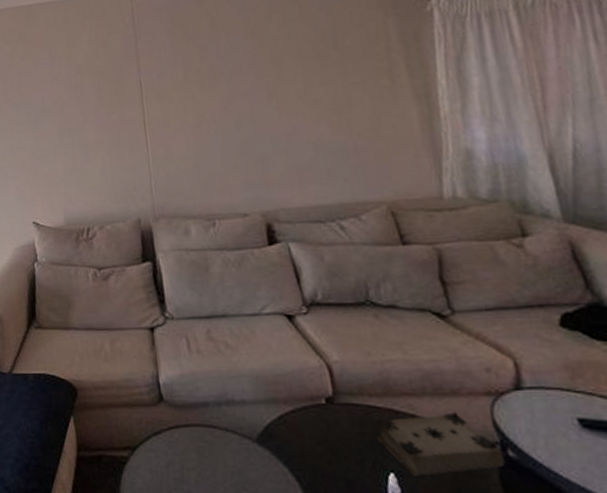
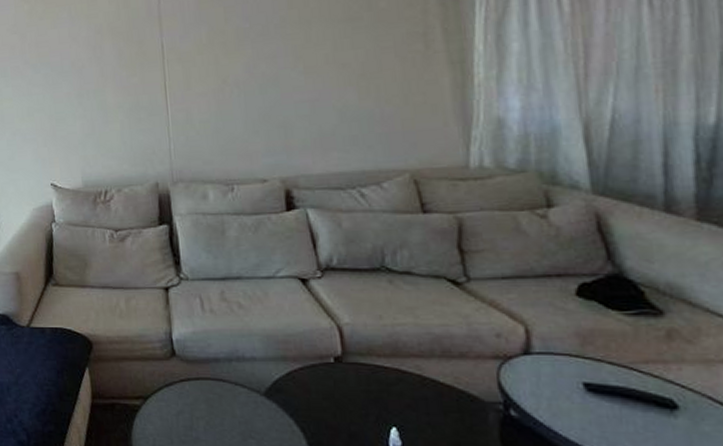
book: present [376,412,506,476] -> none [382,373,507,431]

